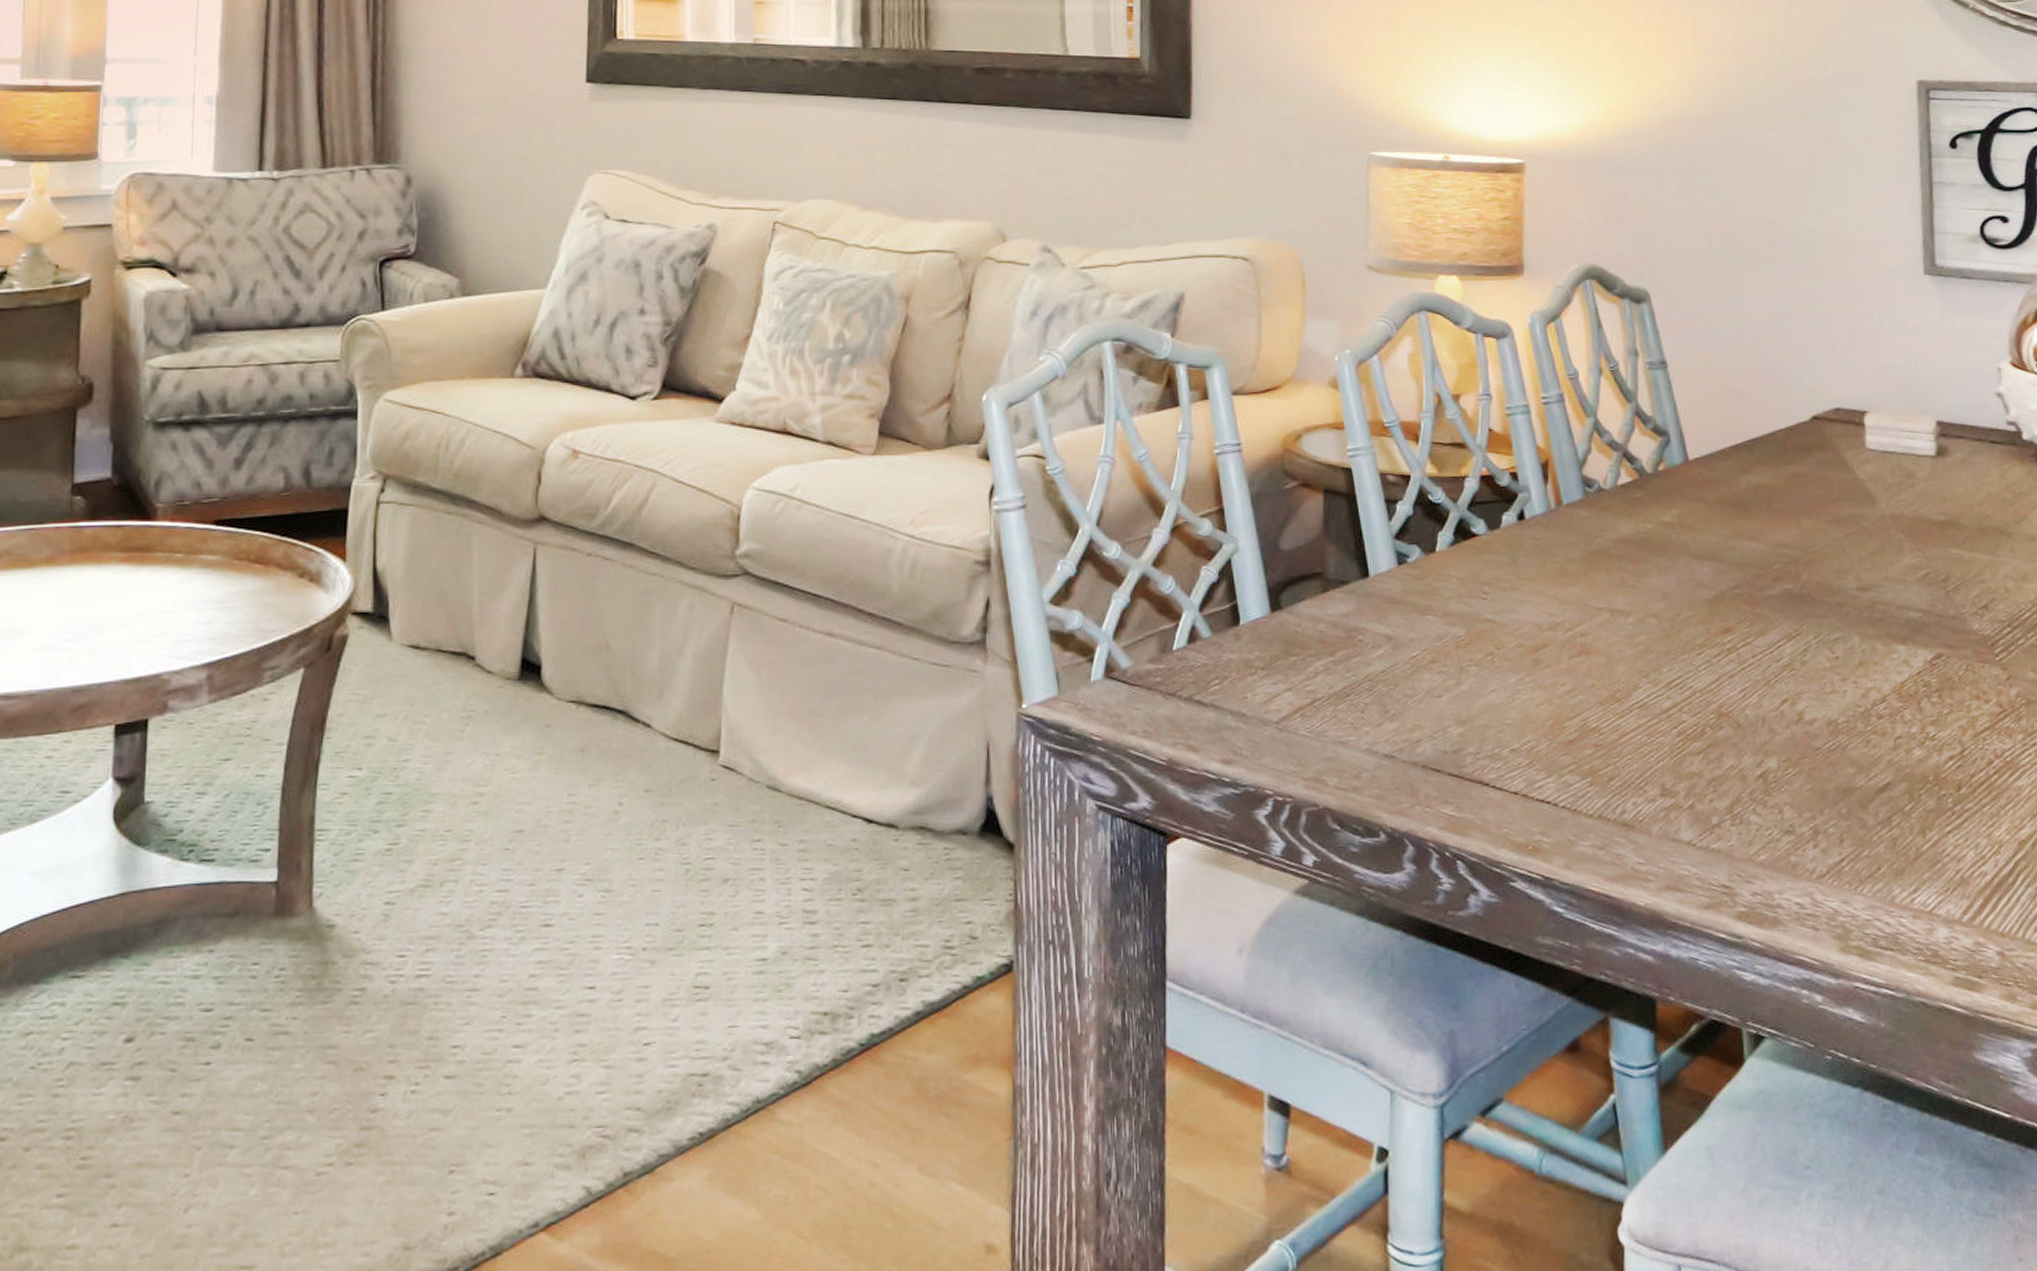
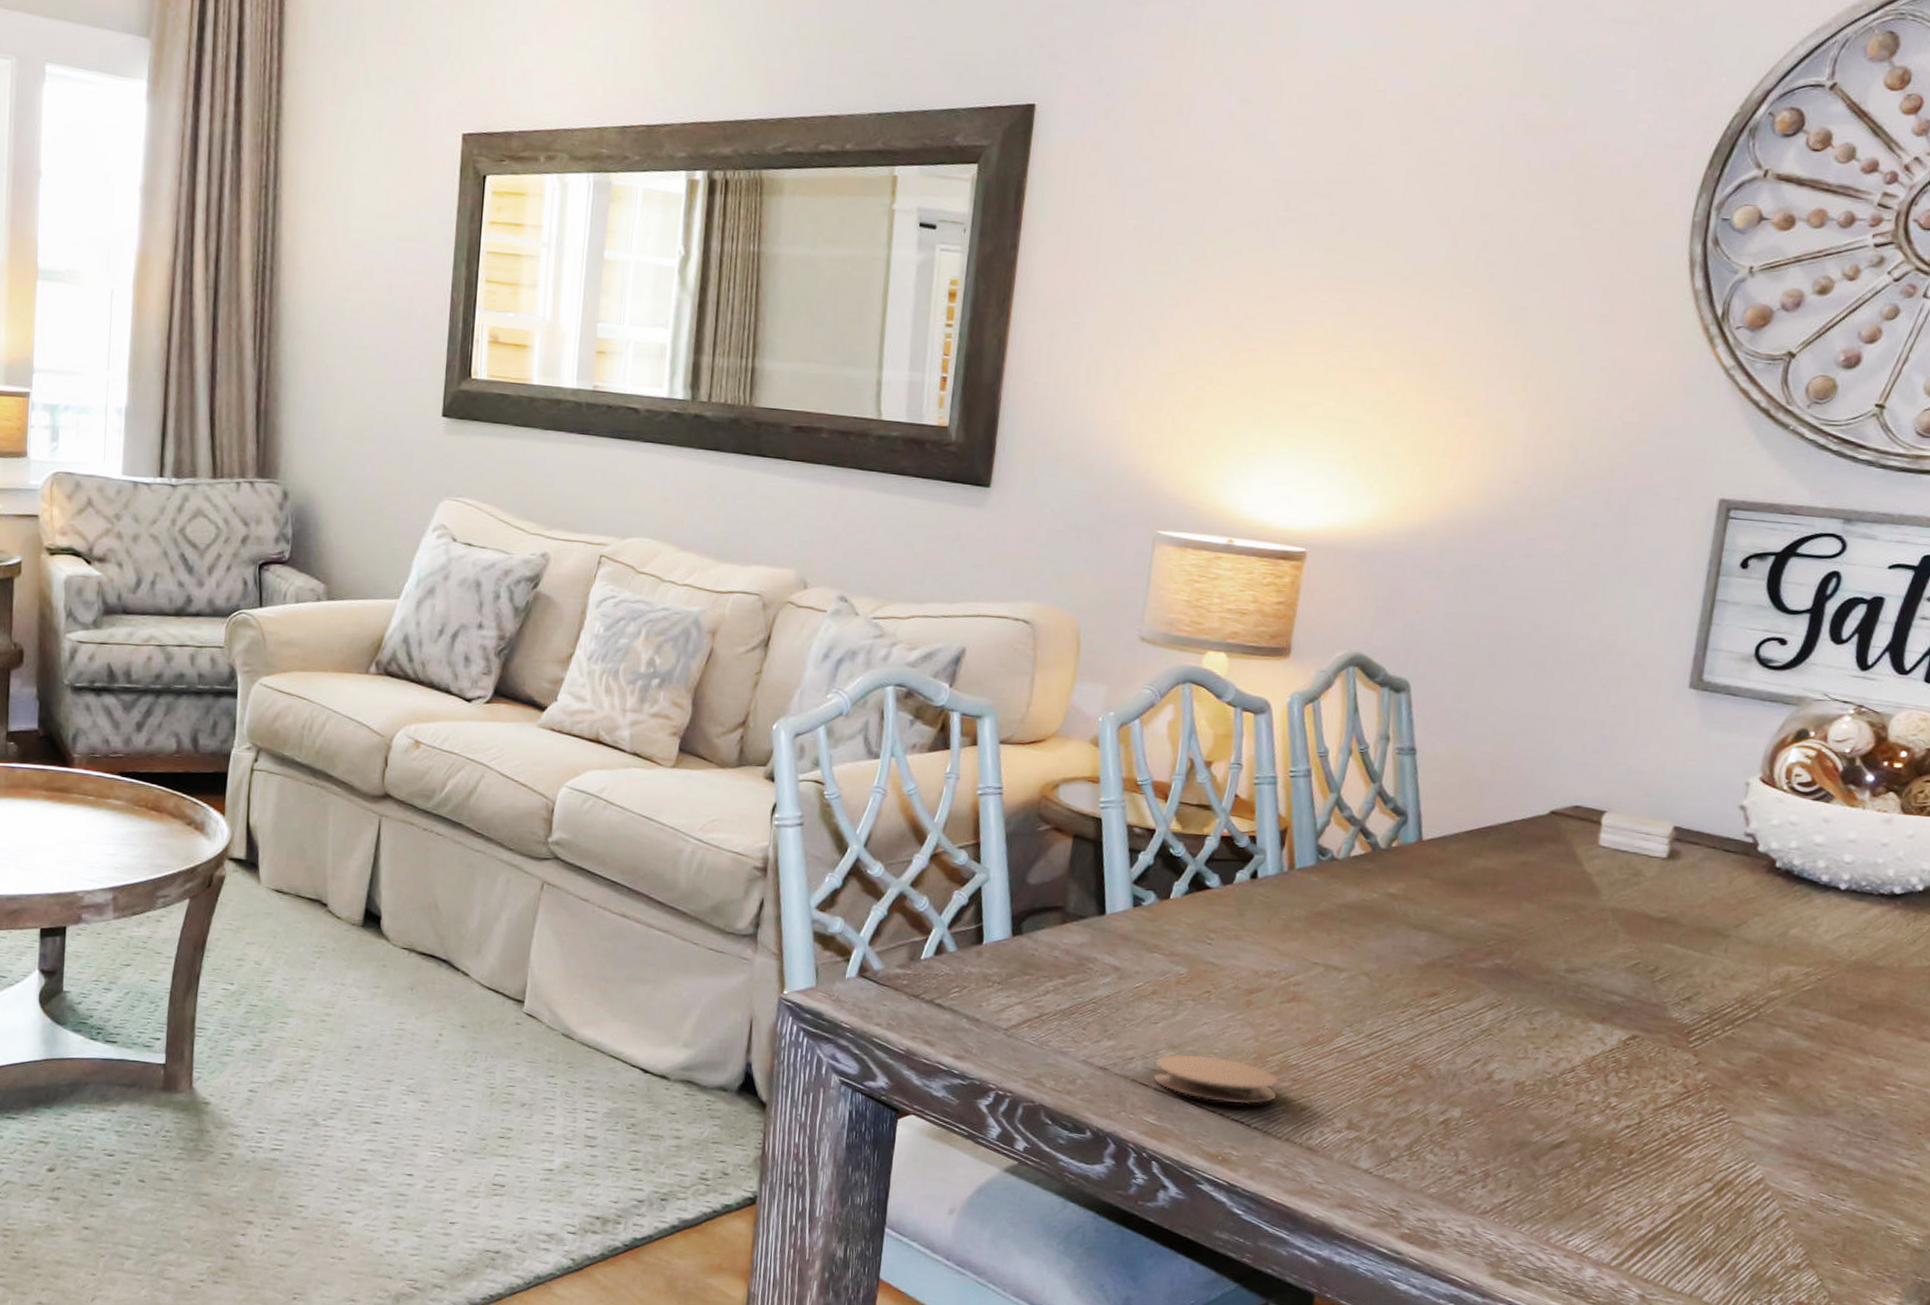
coaster: none [1444,727,1581,782] -> present [1152,1053,1280,1105]

